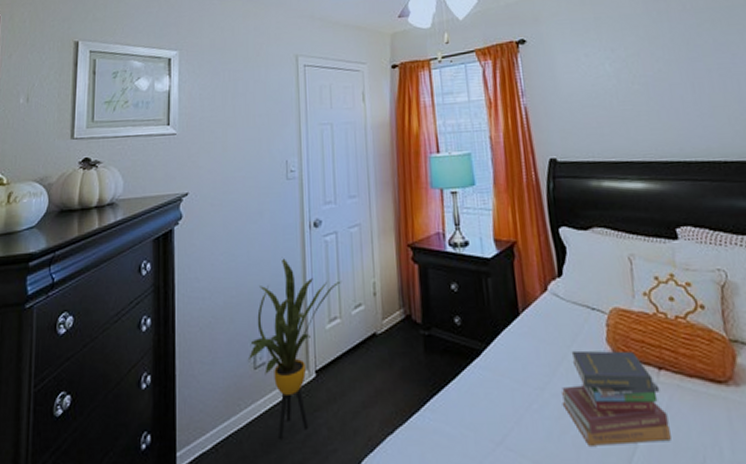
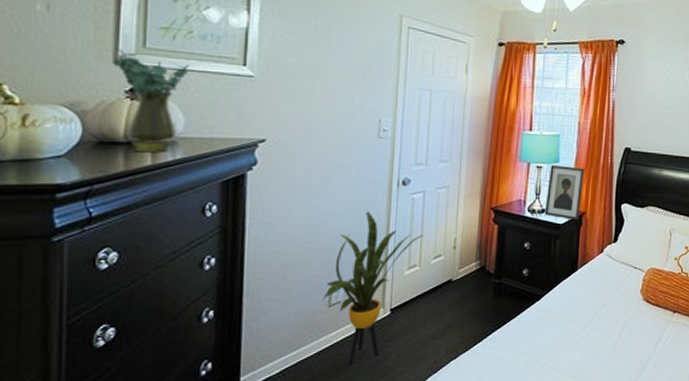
vase: none [70,126,126,217] -> present [112,50,190,153]
picture frame: none [466,187,511,252] -> present [544,164,584,220]
books: present [562,350,671,446] -> none [599,298,672,365]

